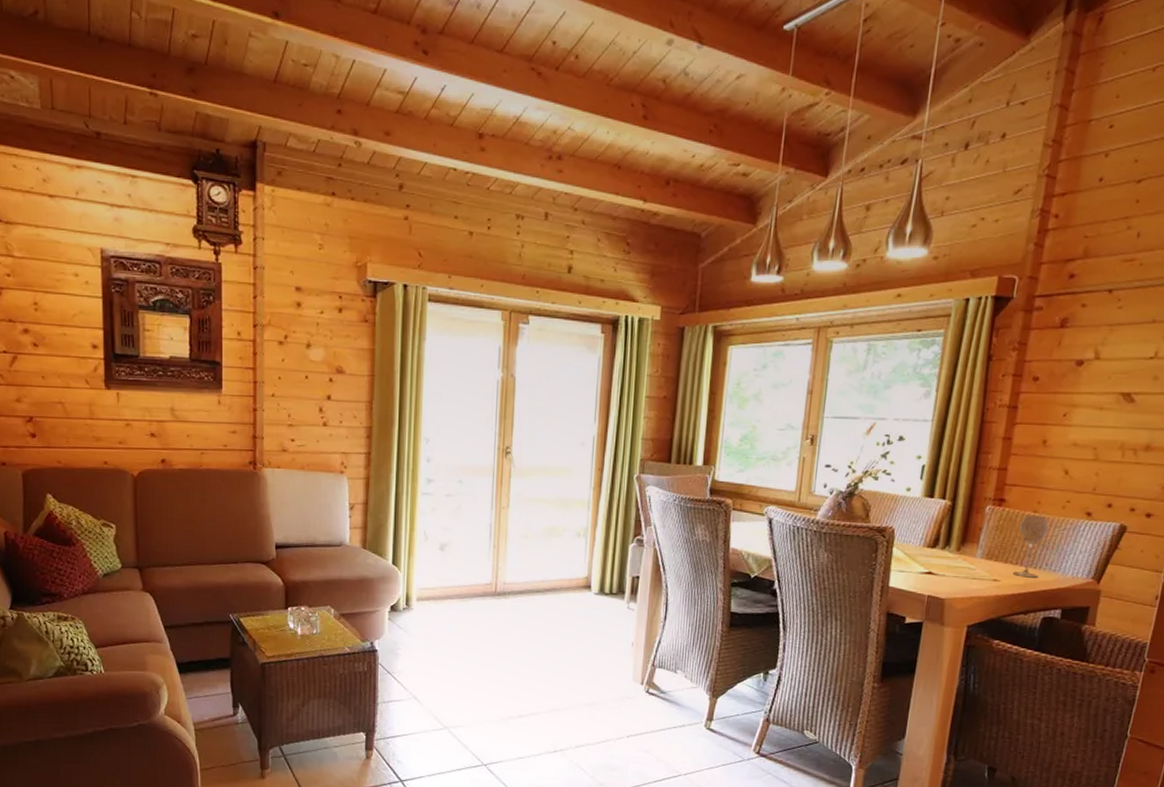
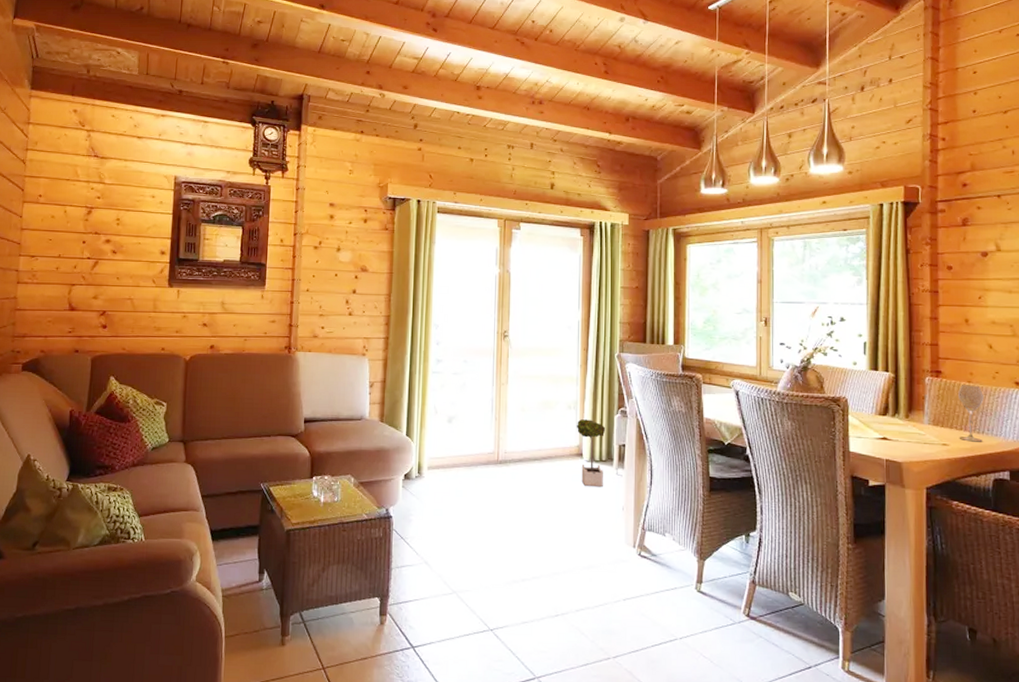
potted tree: none [585,548,619,621] -> present [576,419,606,486]

